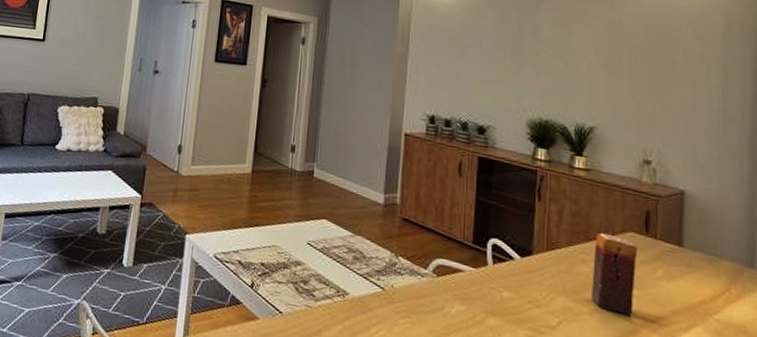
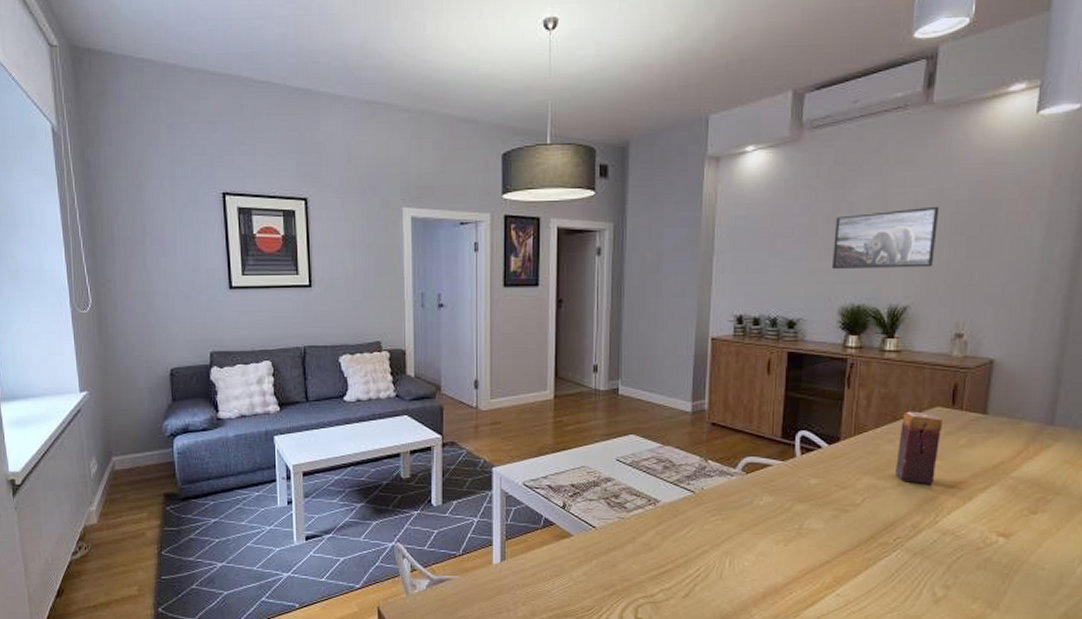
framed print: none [519,35,619,93] -> present [831,206,940,270]

